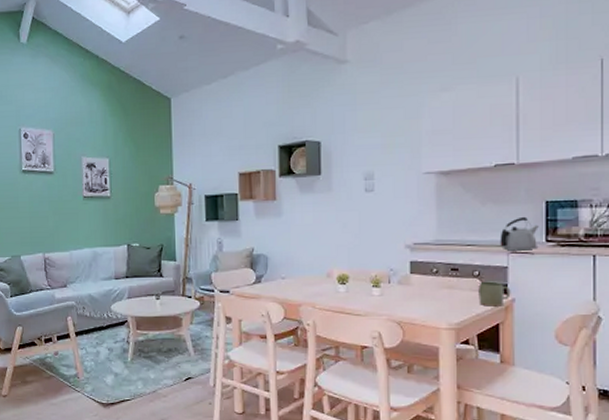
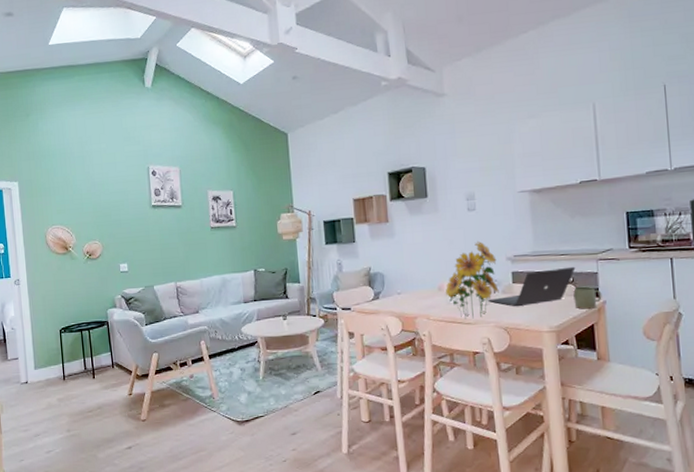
flower bouquet: none [334,225,394,310] -> present [445,240,499,319]
laptop: none [381,259,483,299] -> present [488,266,576,306]
kettle: present [500,216,539,251] -> none [589,226,622,258]

